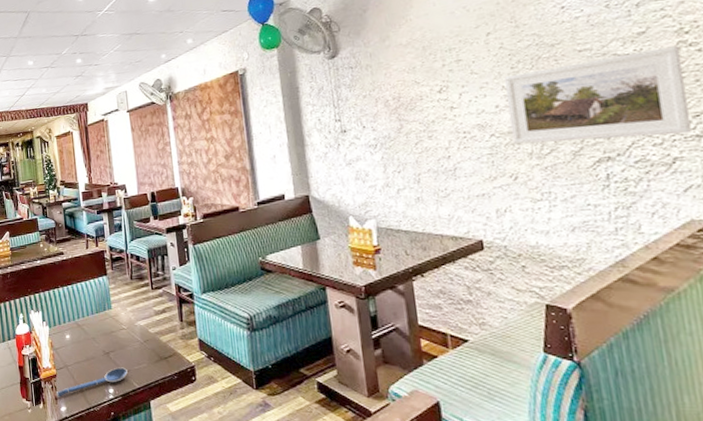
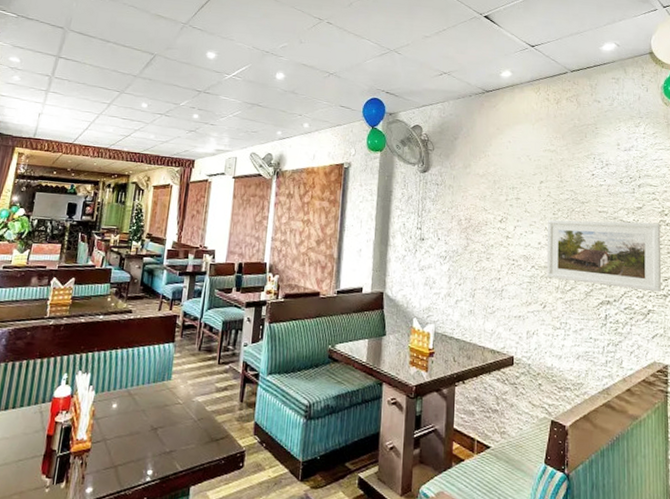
spoon: present [56,367,128,397] -> none [84,446,173,476]

